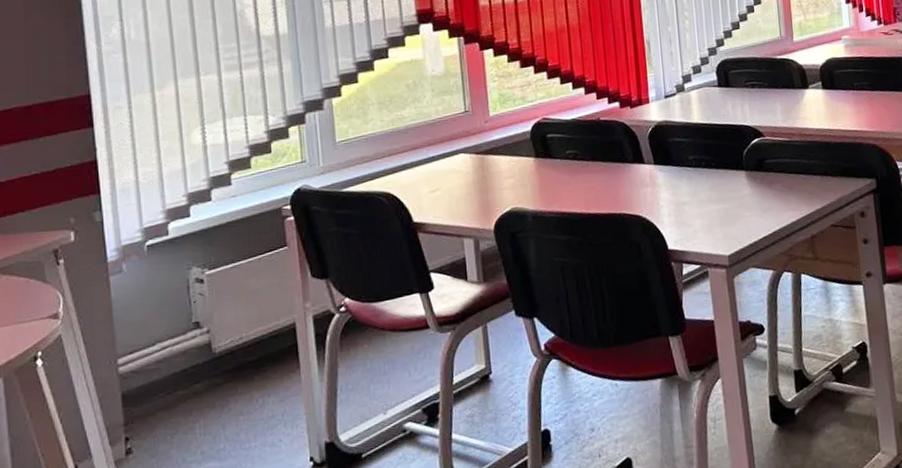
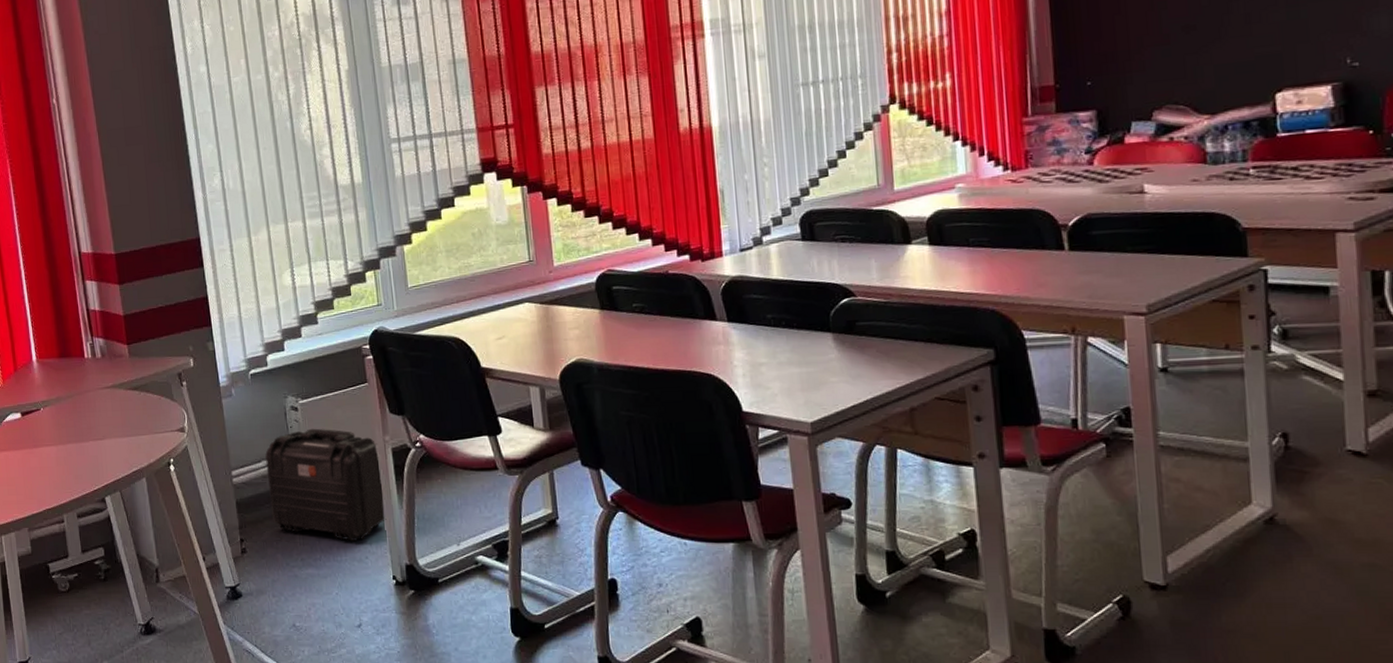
backpack: none [161,300,305,425] -> present [265,428,387,542]

